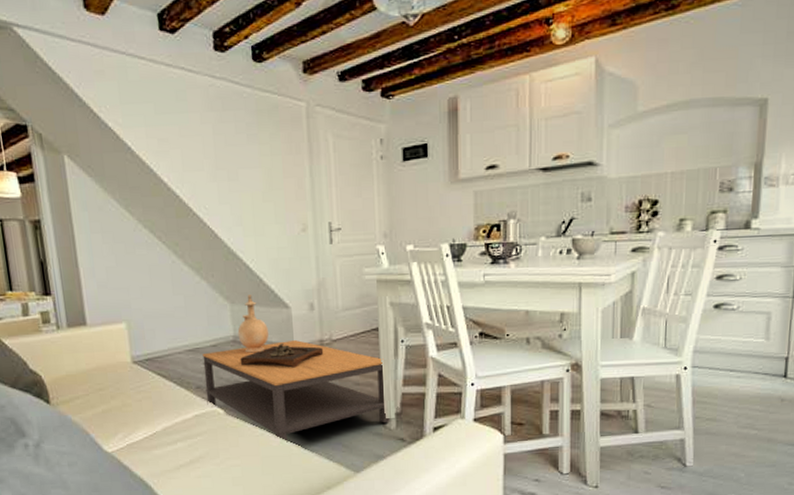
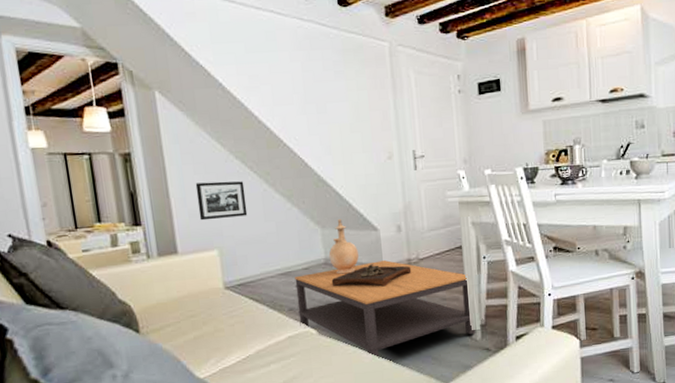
picture frame: none [103,251,156,292] -> present [195,181,248,221]

